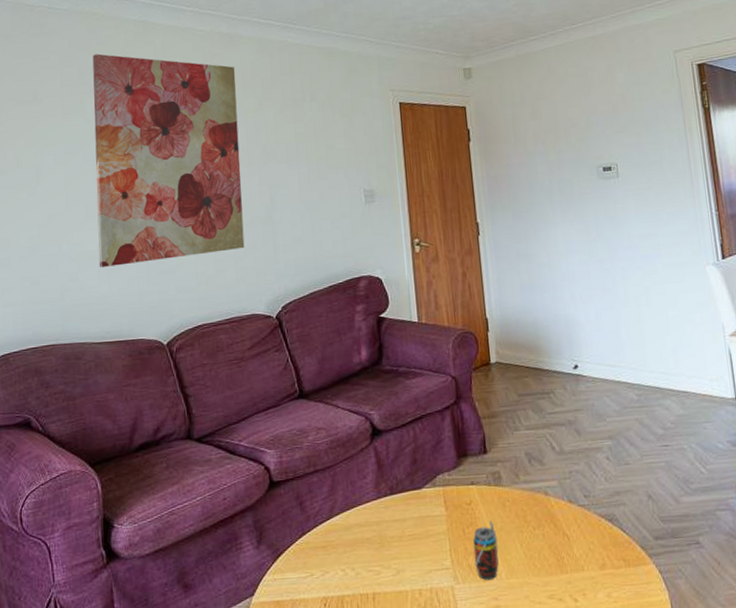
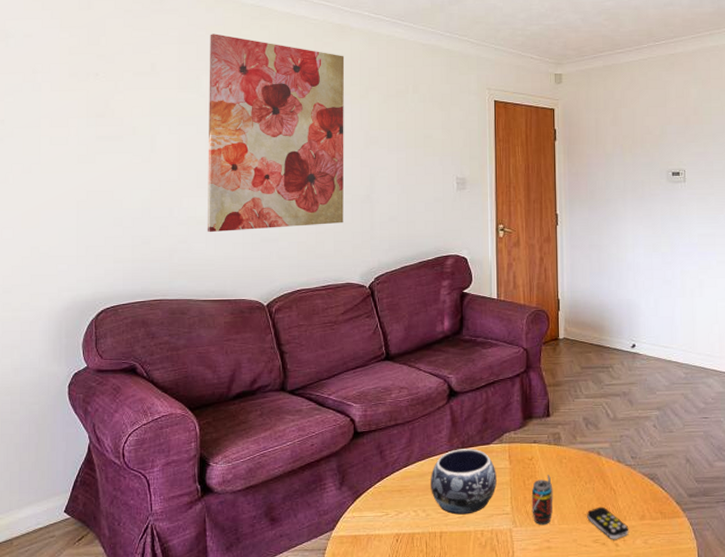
decorative bowl: none [358,494,433,572] -> present [431,448,497,515]
remote control: none [538,555,589,595] -> present [587,506,629,540]

